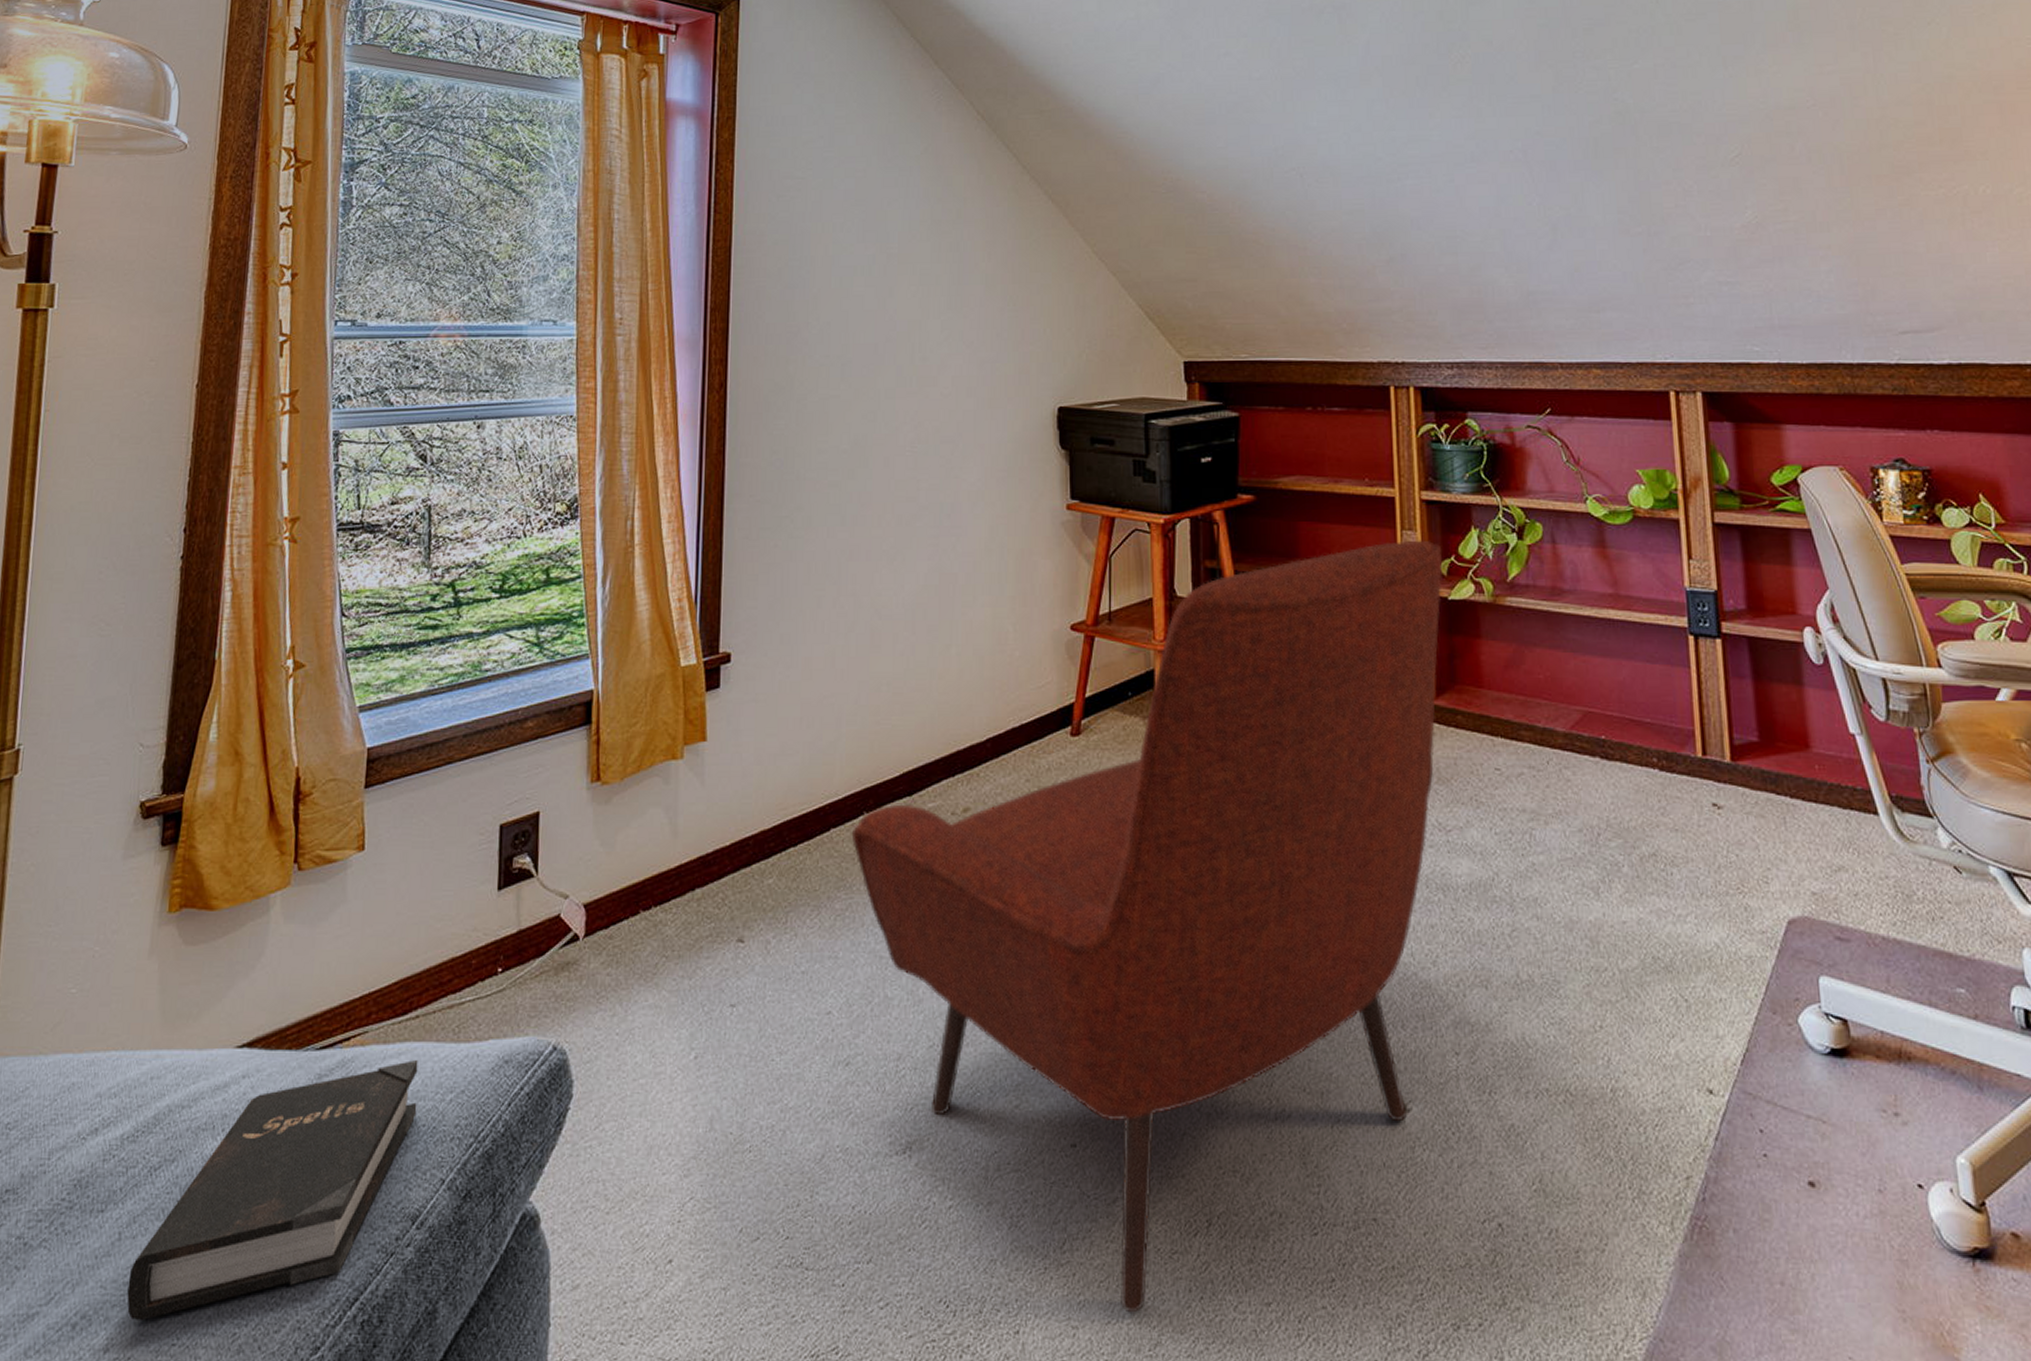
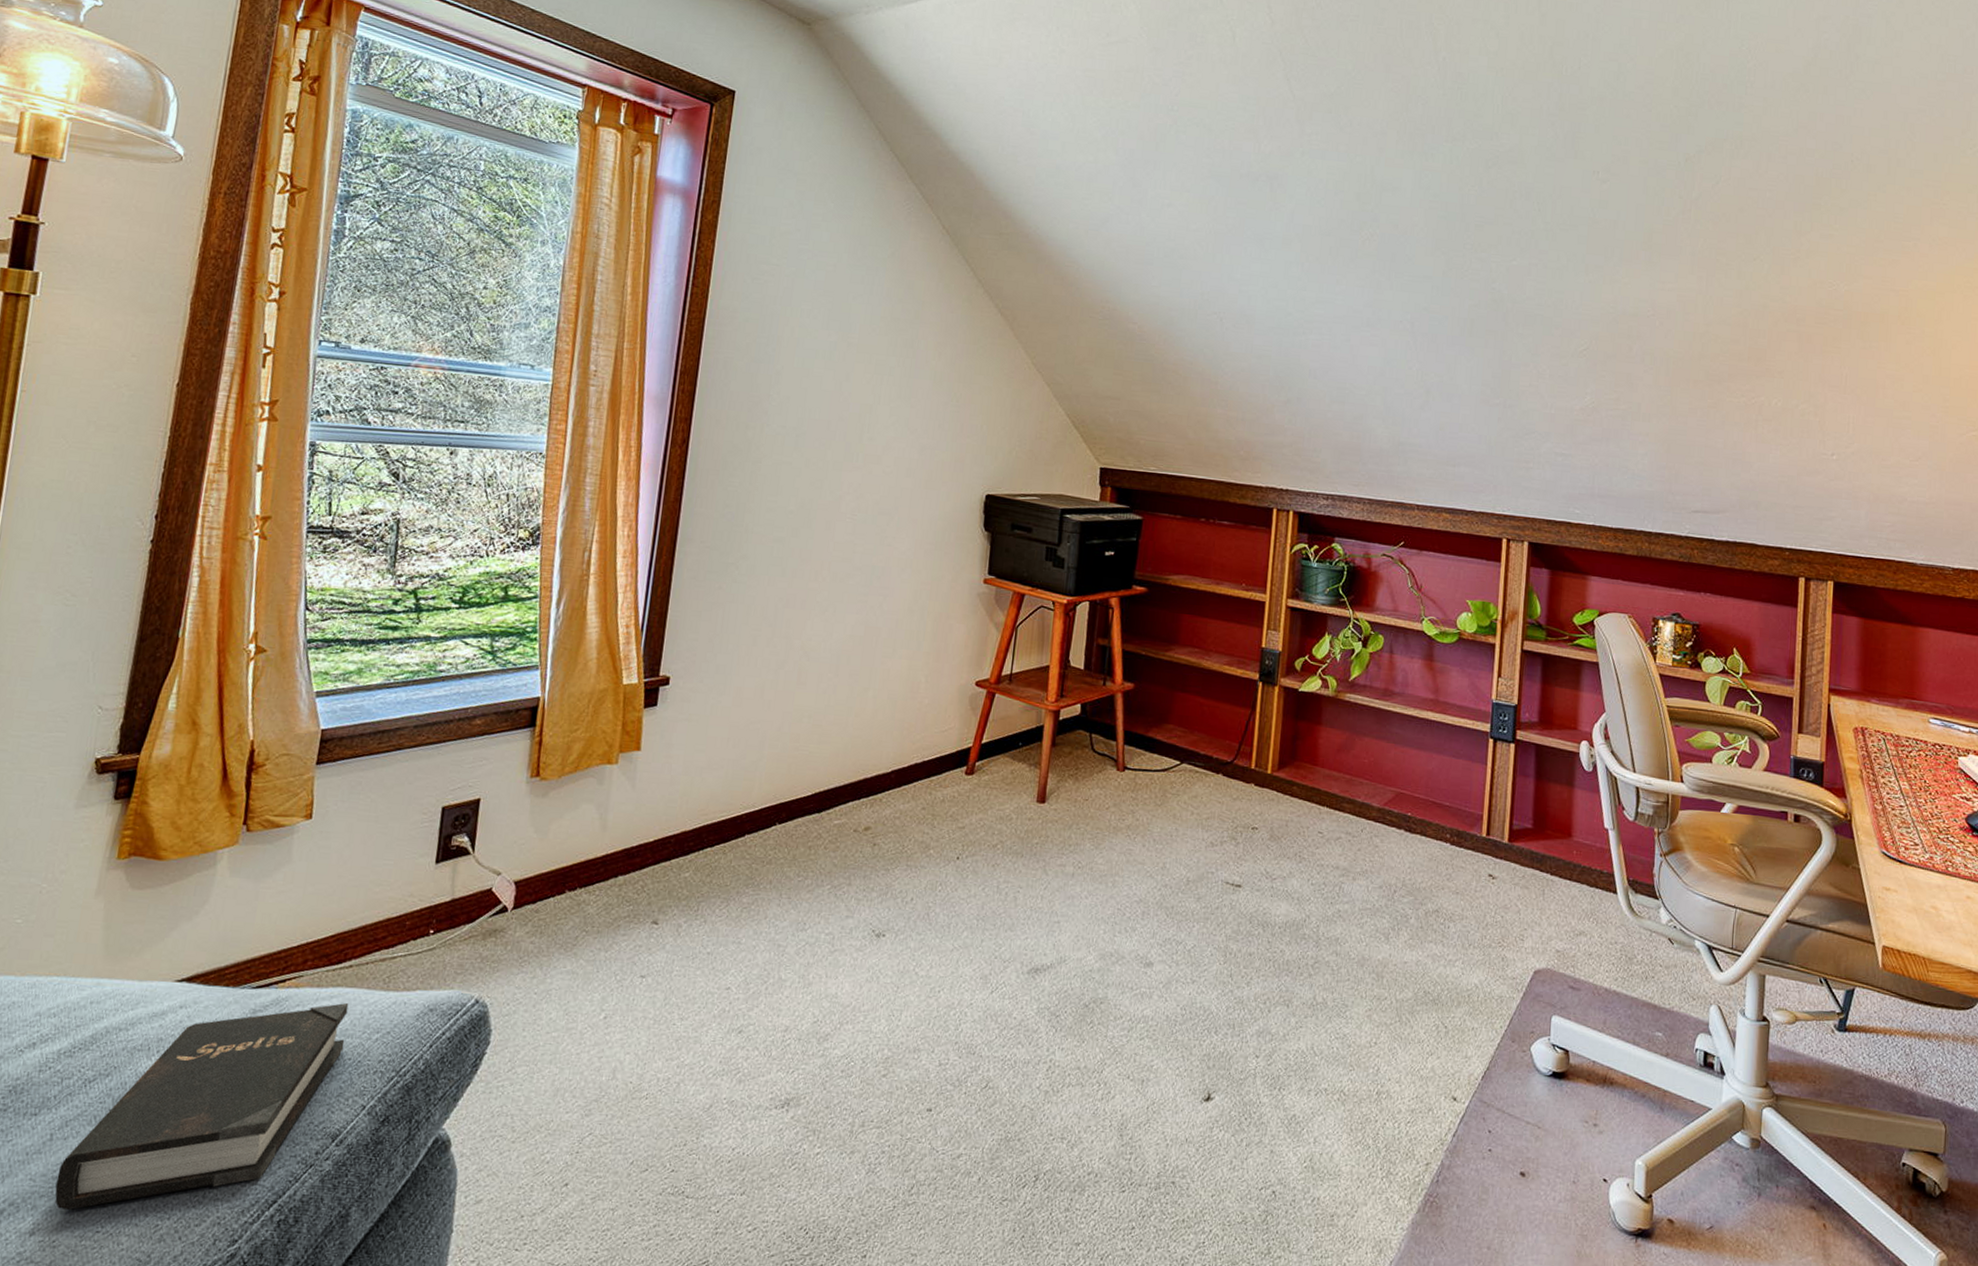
chair: present [851,540,1443,1313] -> none [763,638,1299,1246]

